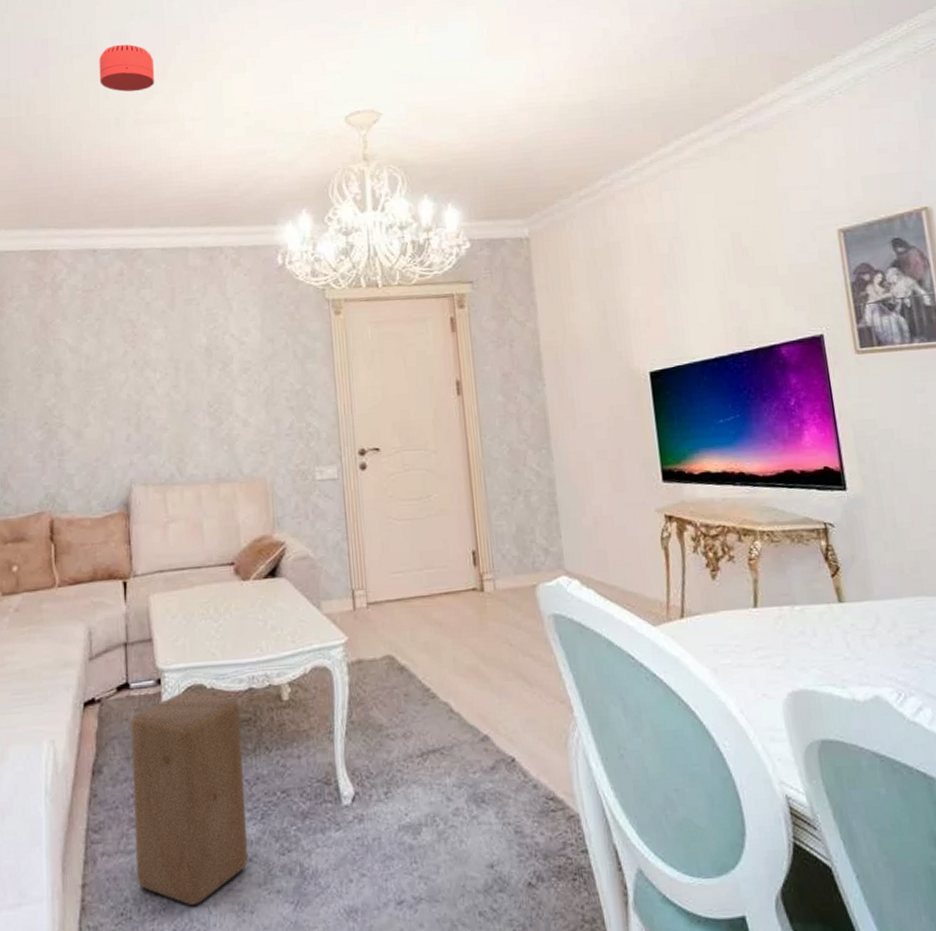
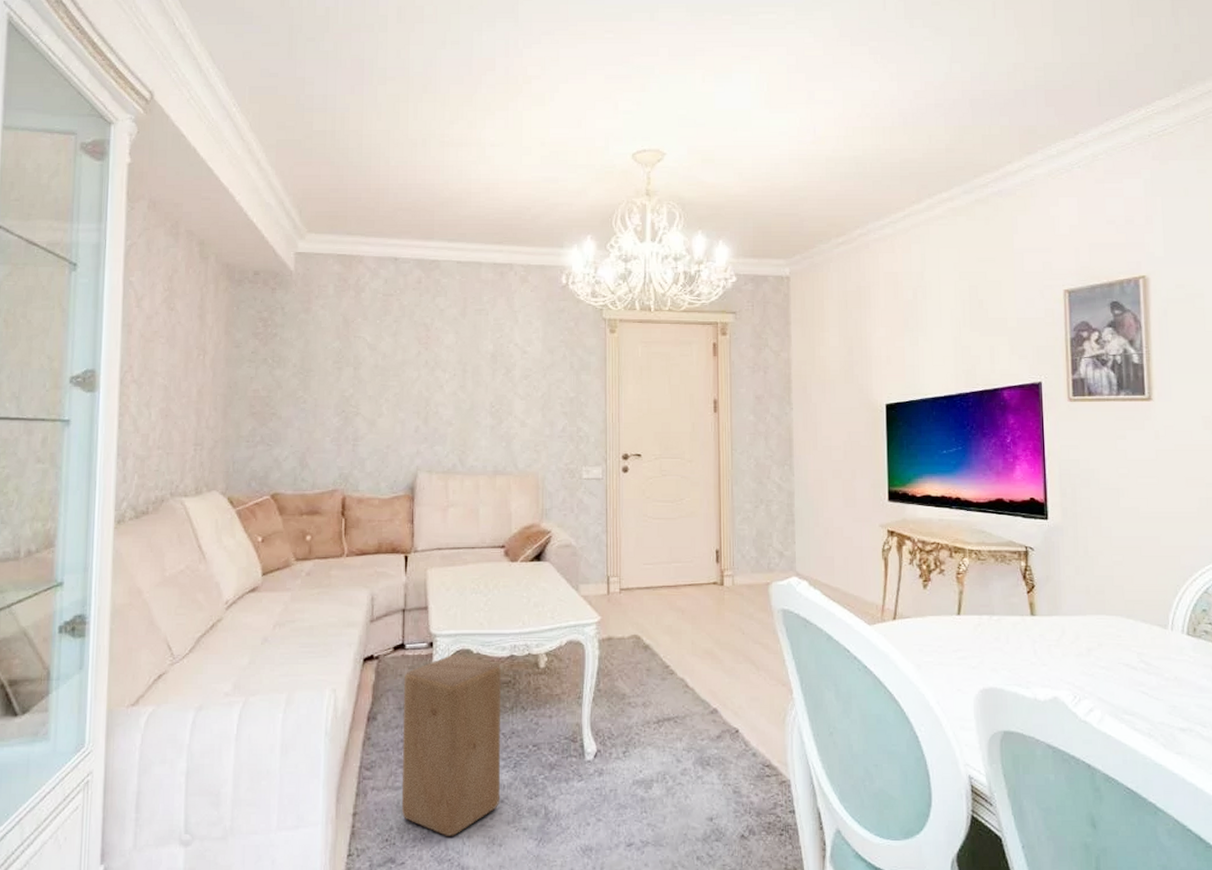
smoke detector: present [99,44,155,92] -> none [410,70,461,116]

